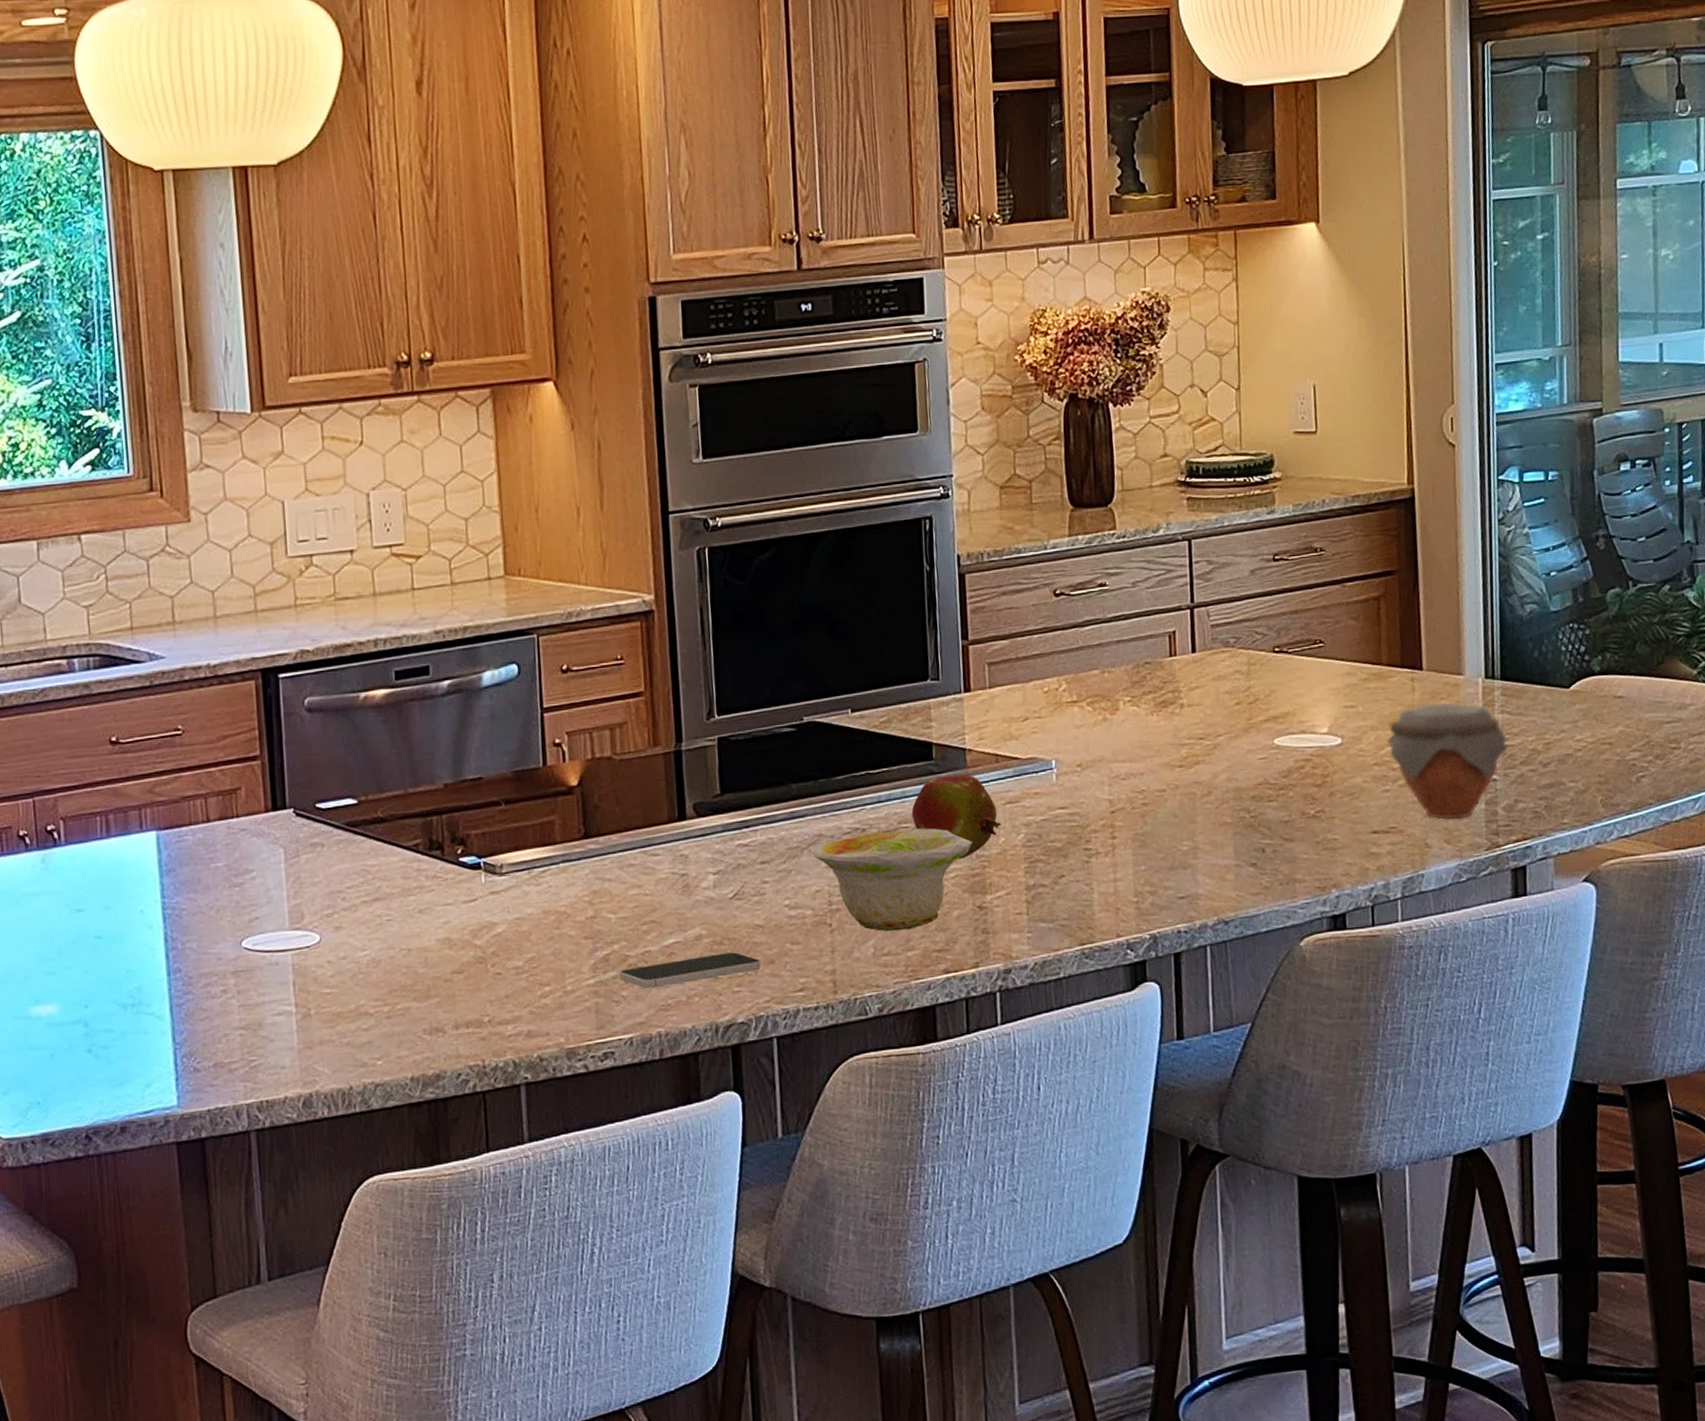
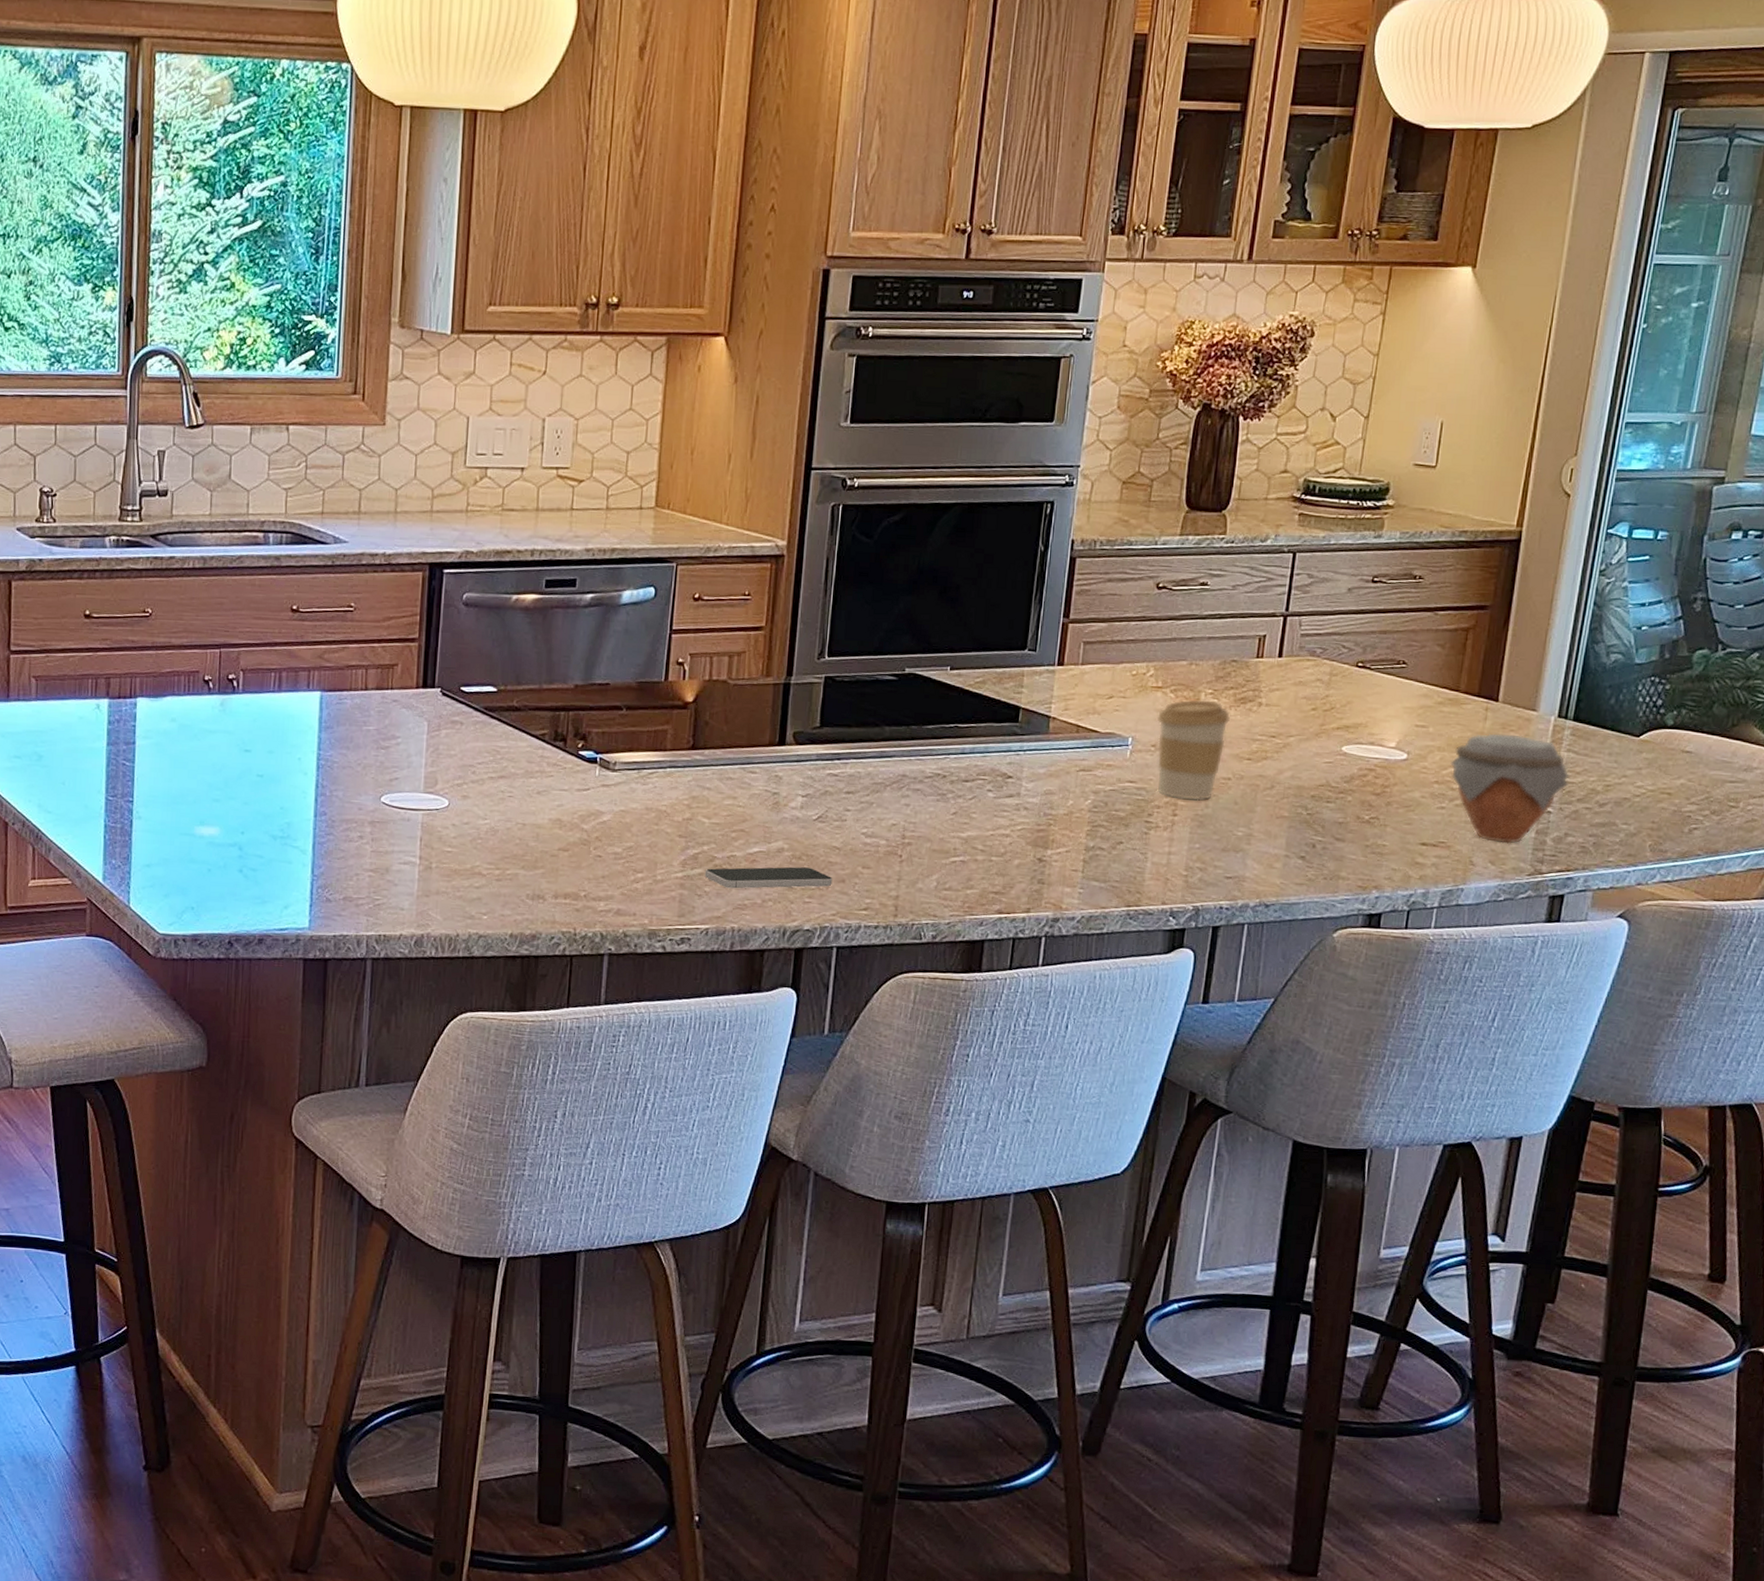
bowl: present [810,828,972,932] -> none [893,780,1042,871]
fruit: present [911,774,1002,859] -> none [990,738,1073,815]
coffee cup: none [1077,708,1155,820] -> present [1156,700,1231,801]

